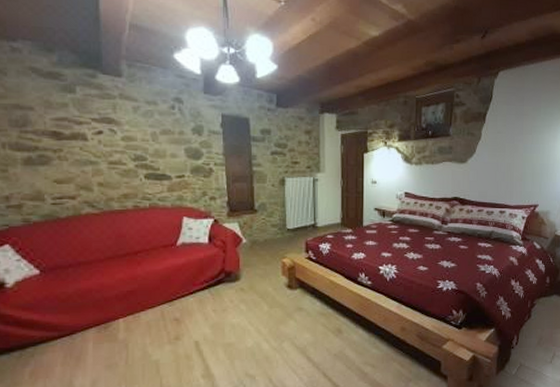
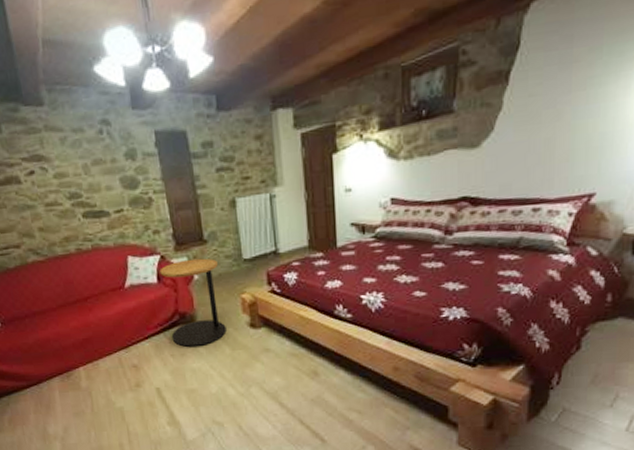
side table: none [212,225,267,303] -> present [159,258,227,347]

